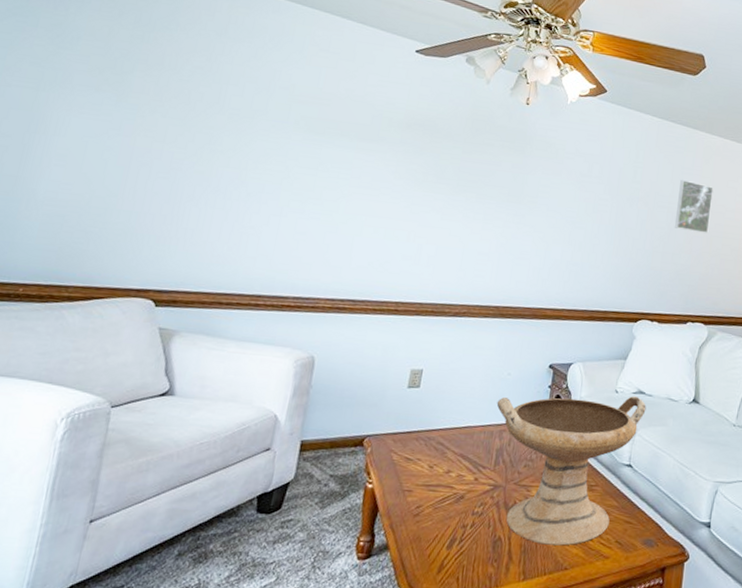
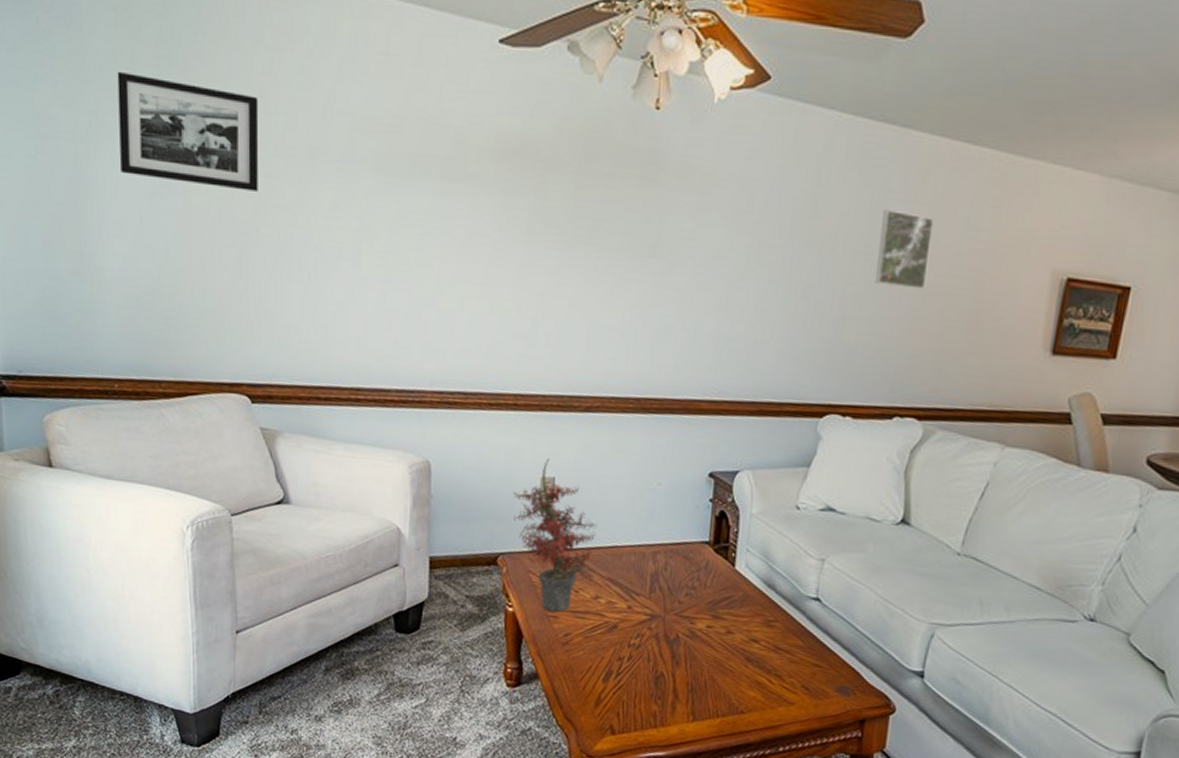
picture frame: none [75,42,214,139] -> present [117,71,259,191]
potted plant: none [383,353,455,486] -> present [513,458,598,612]
decorative bowl: present [496,396,646,546] -> none [646,512,838,687]

